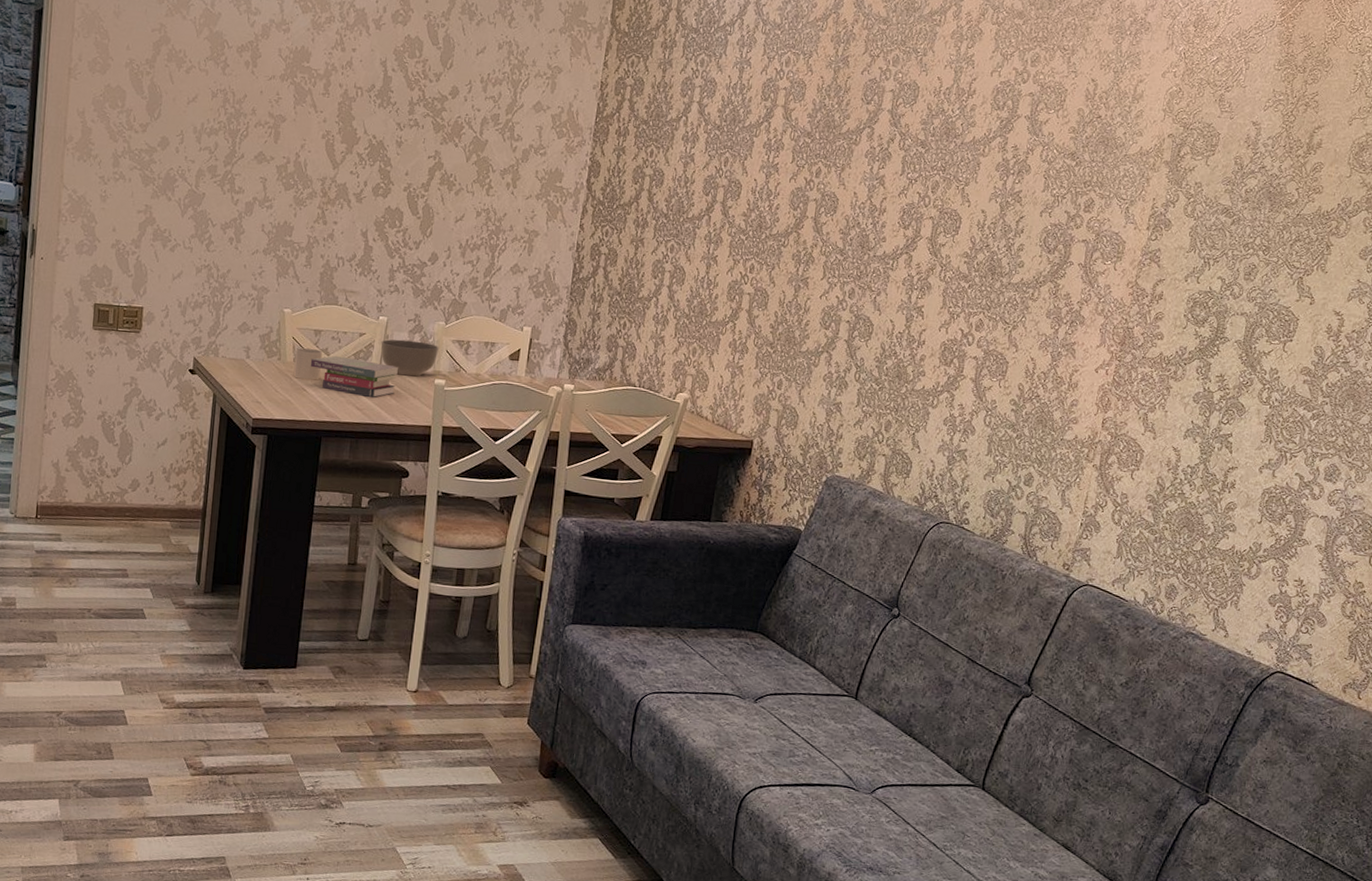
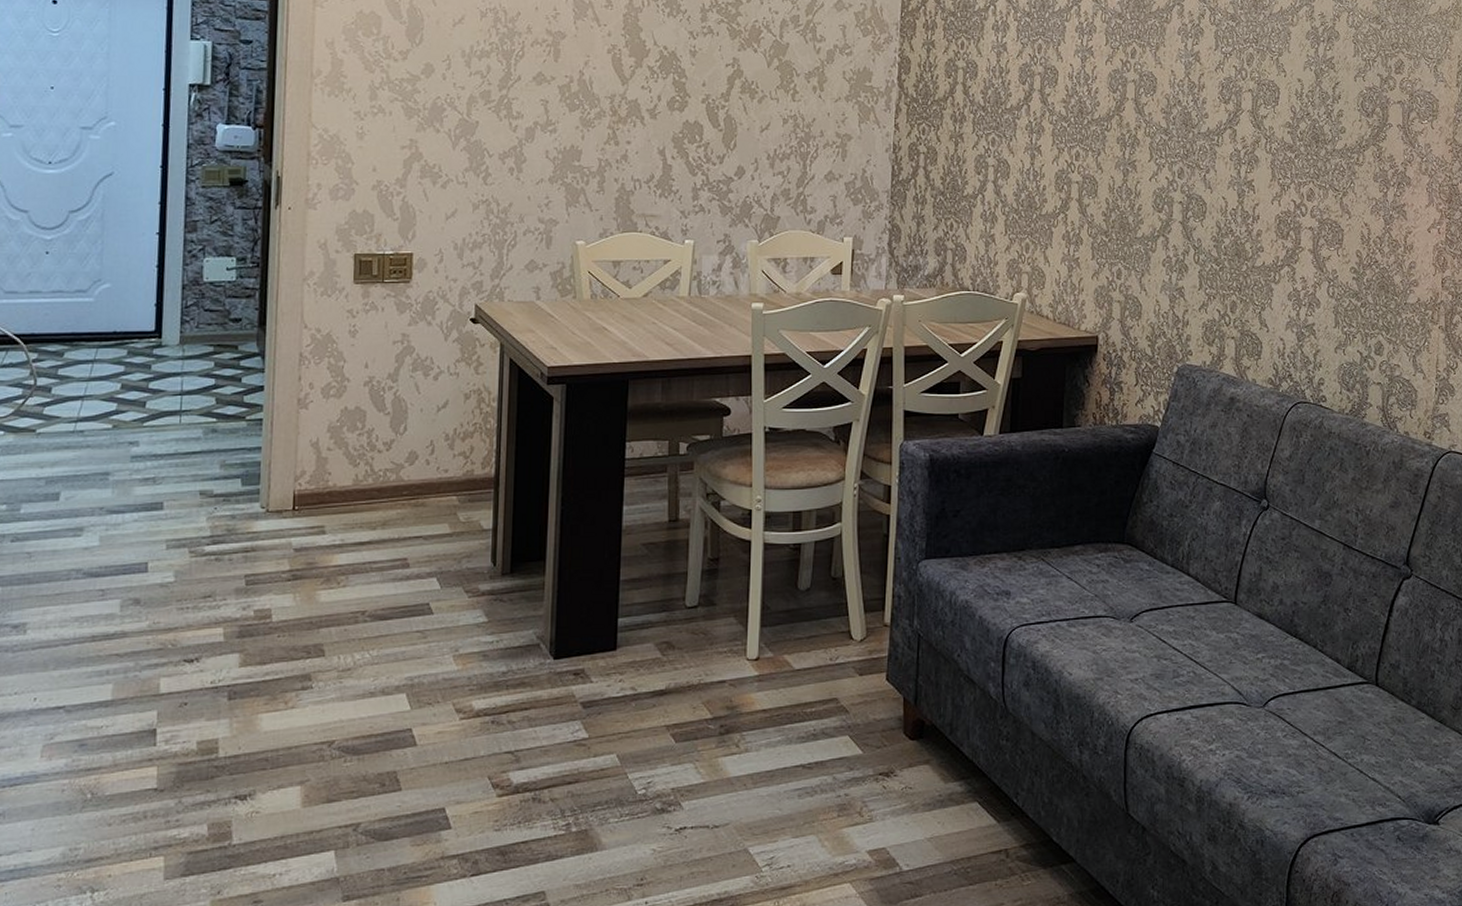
mug: present [293,348,322,381] -> none [591,283,623,318]
books: present [310,355,398,398] -> none [610,287,710,331]
bowl: present [380,339,440,377] -> none [688,263,754,302]

